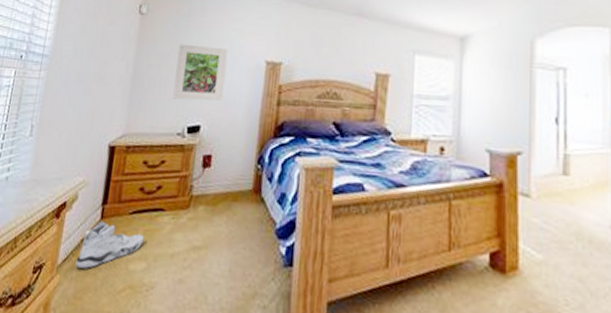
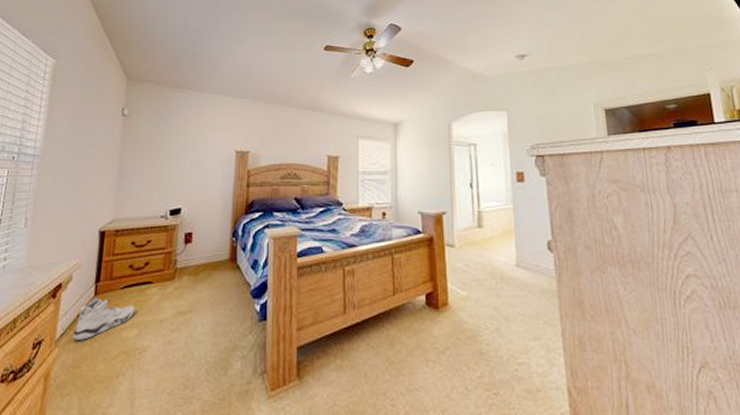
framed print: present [172,43,228,101] -> none [155,139,203,187]

